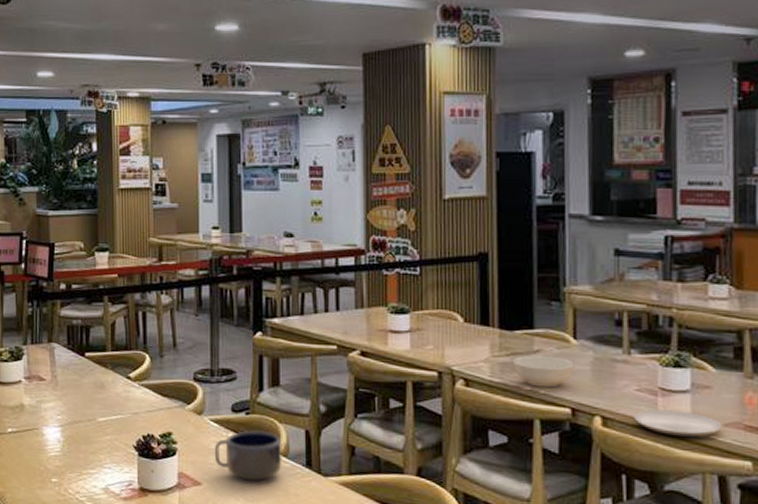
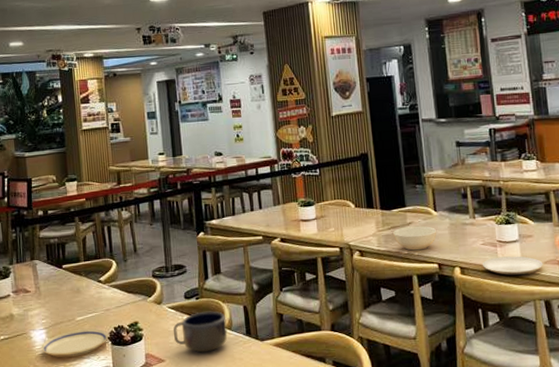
plate: none [54,432,136,465] -> present [41,328,109,358]

